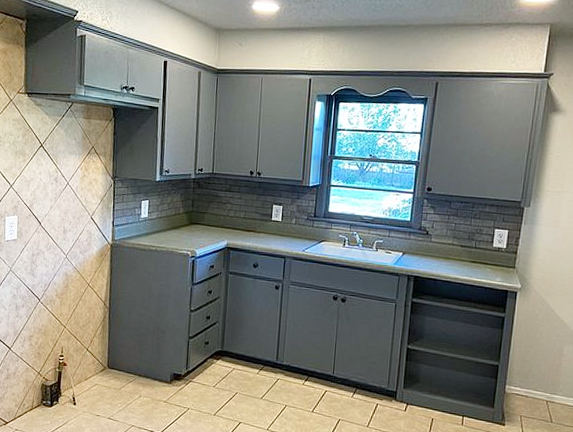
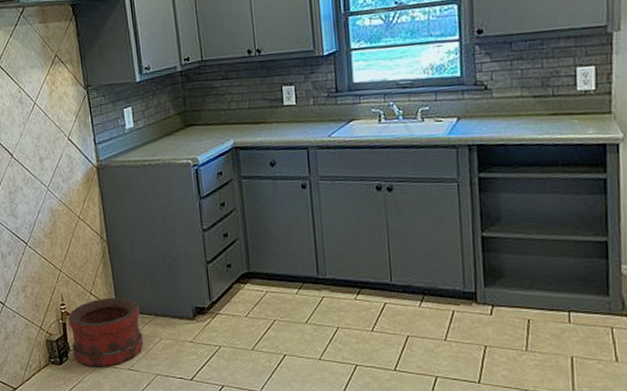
bucket: none [63,355,127,413] -> present [68,297,144,366]

